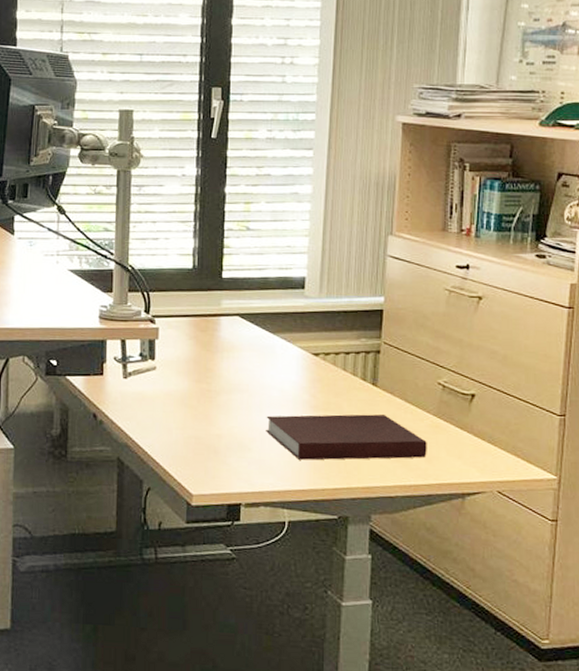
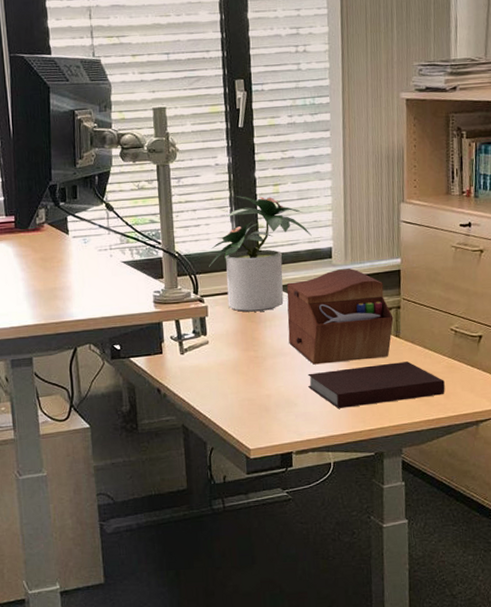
potted plant: none [164,211,284,340] -> present [209,196,312,312]
sewing box: none [248,301,371,408] -> present [286,268,394,365]

